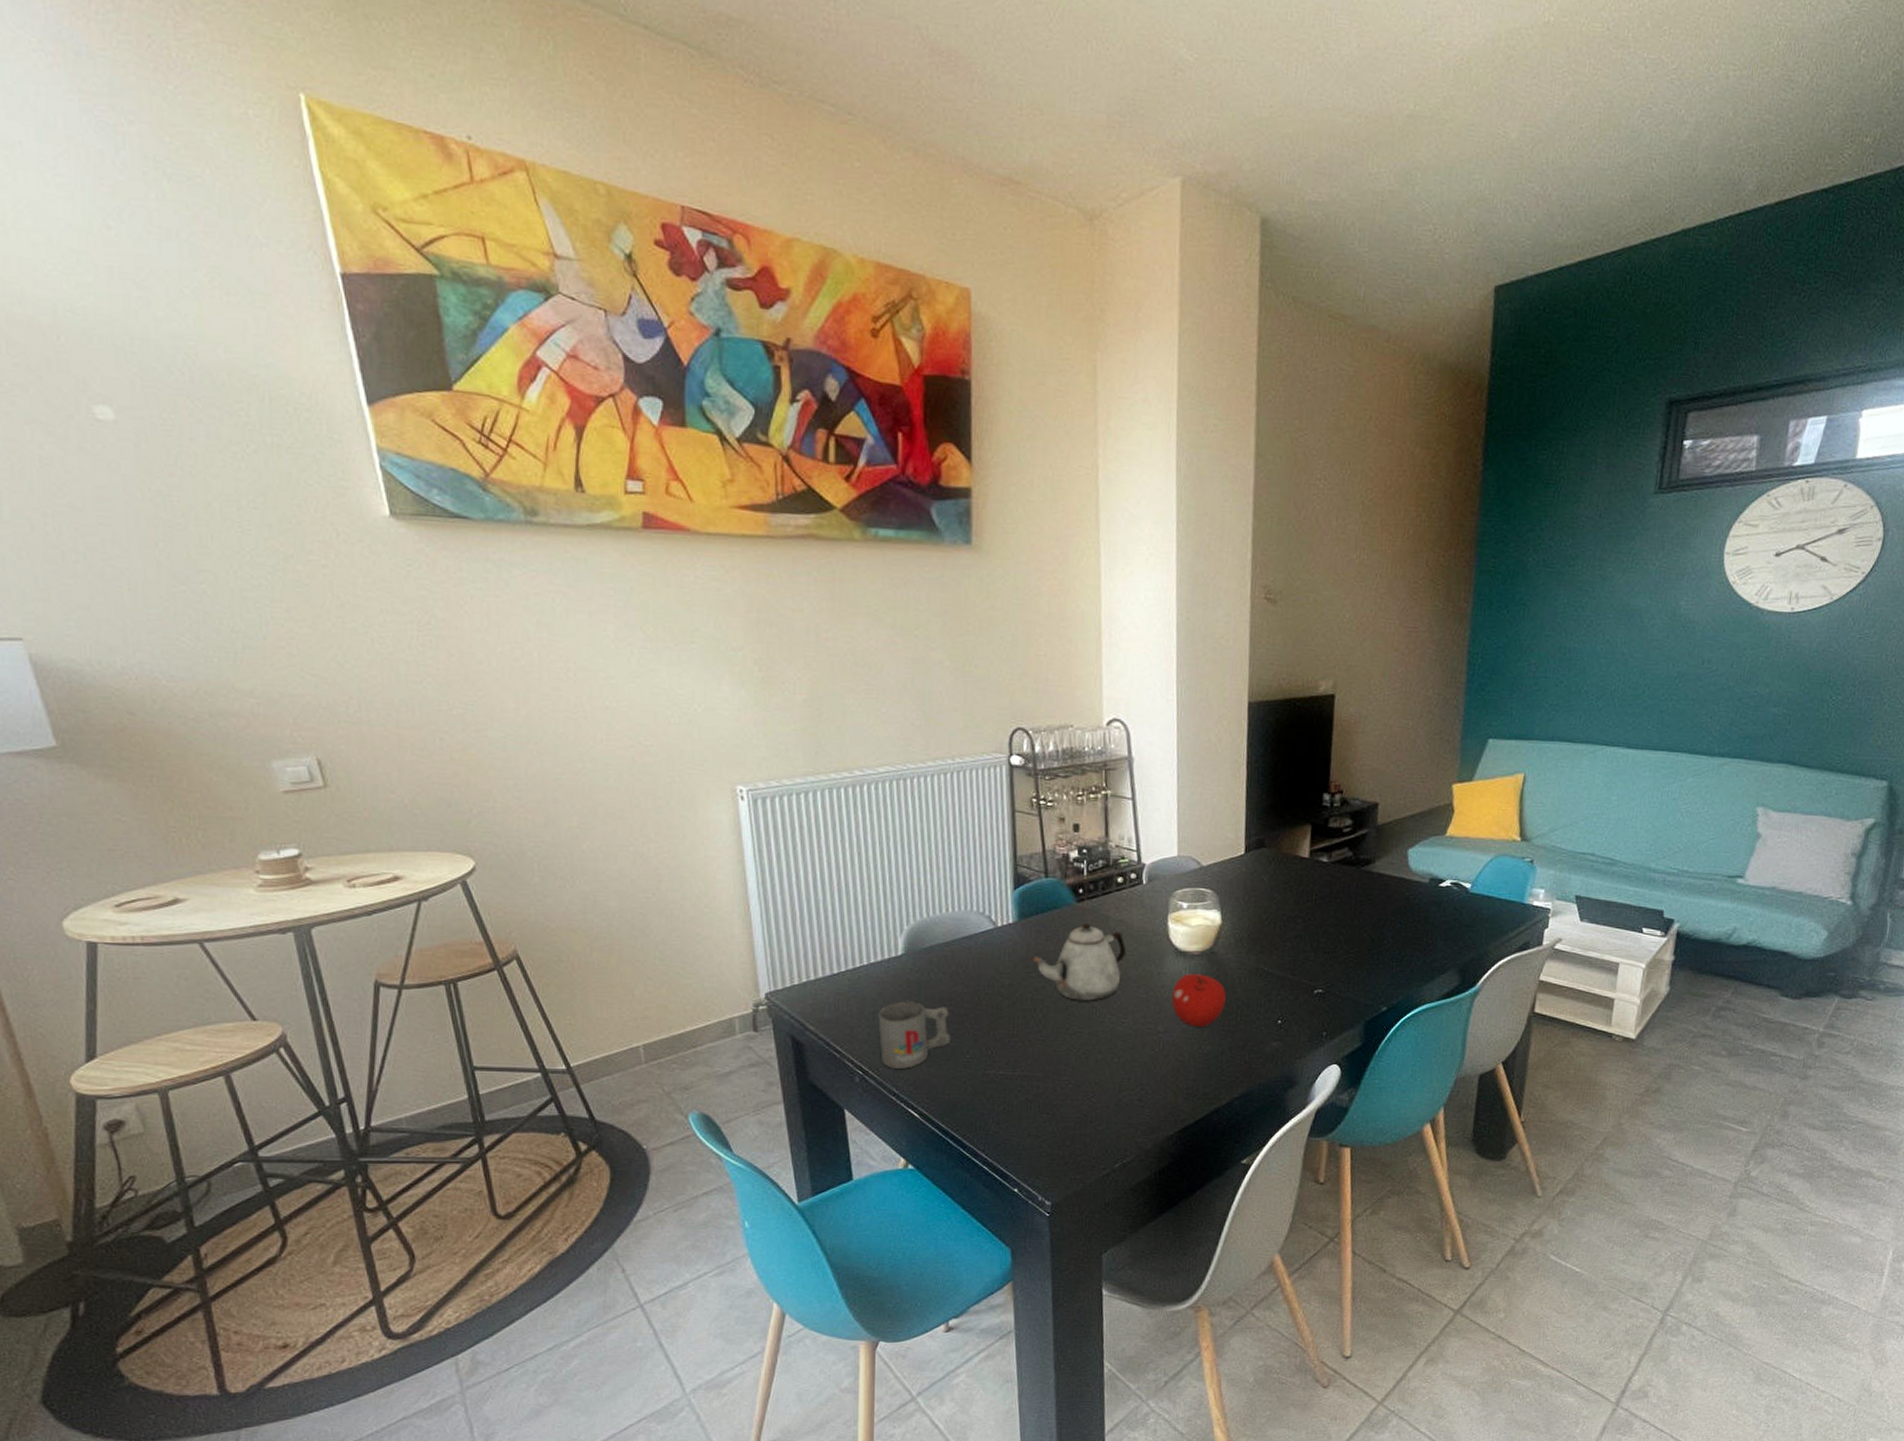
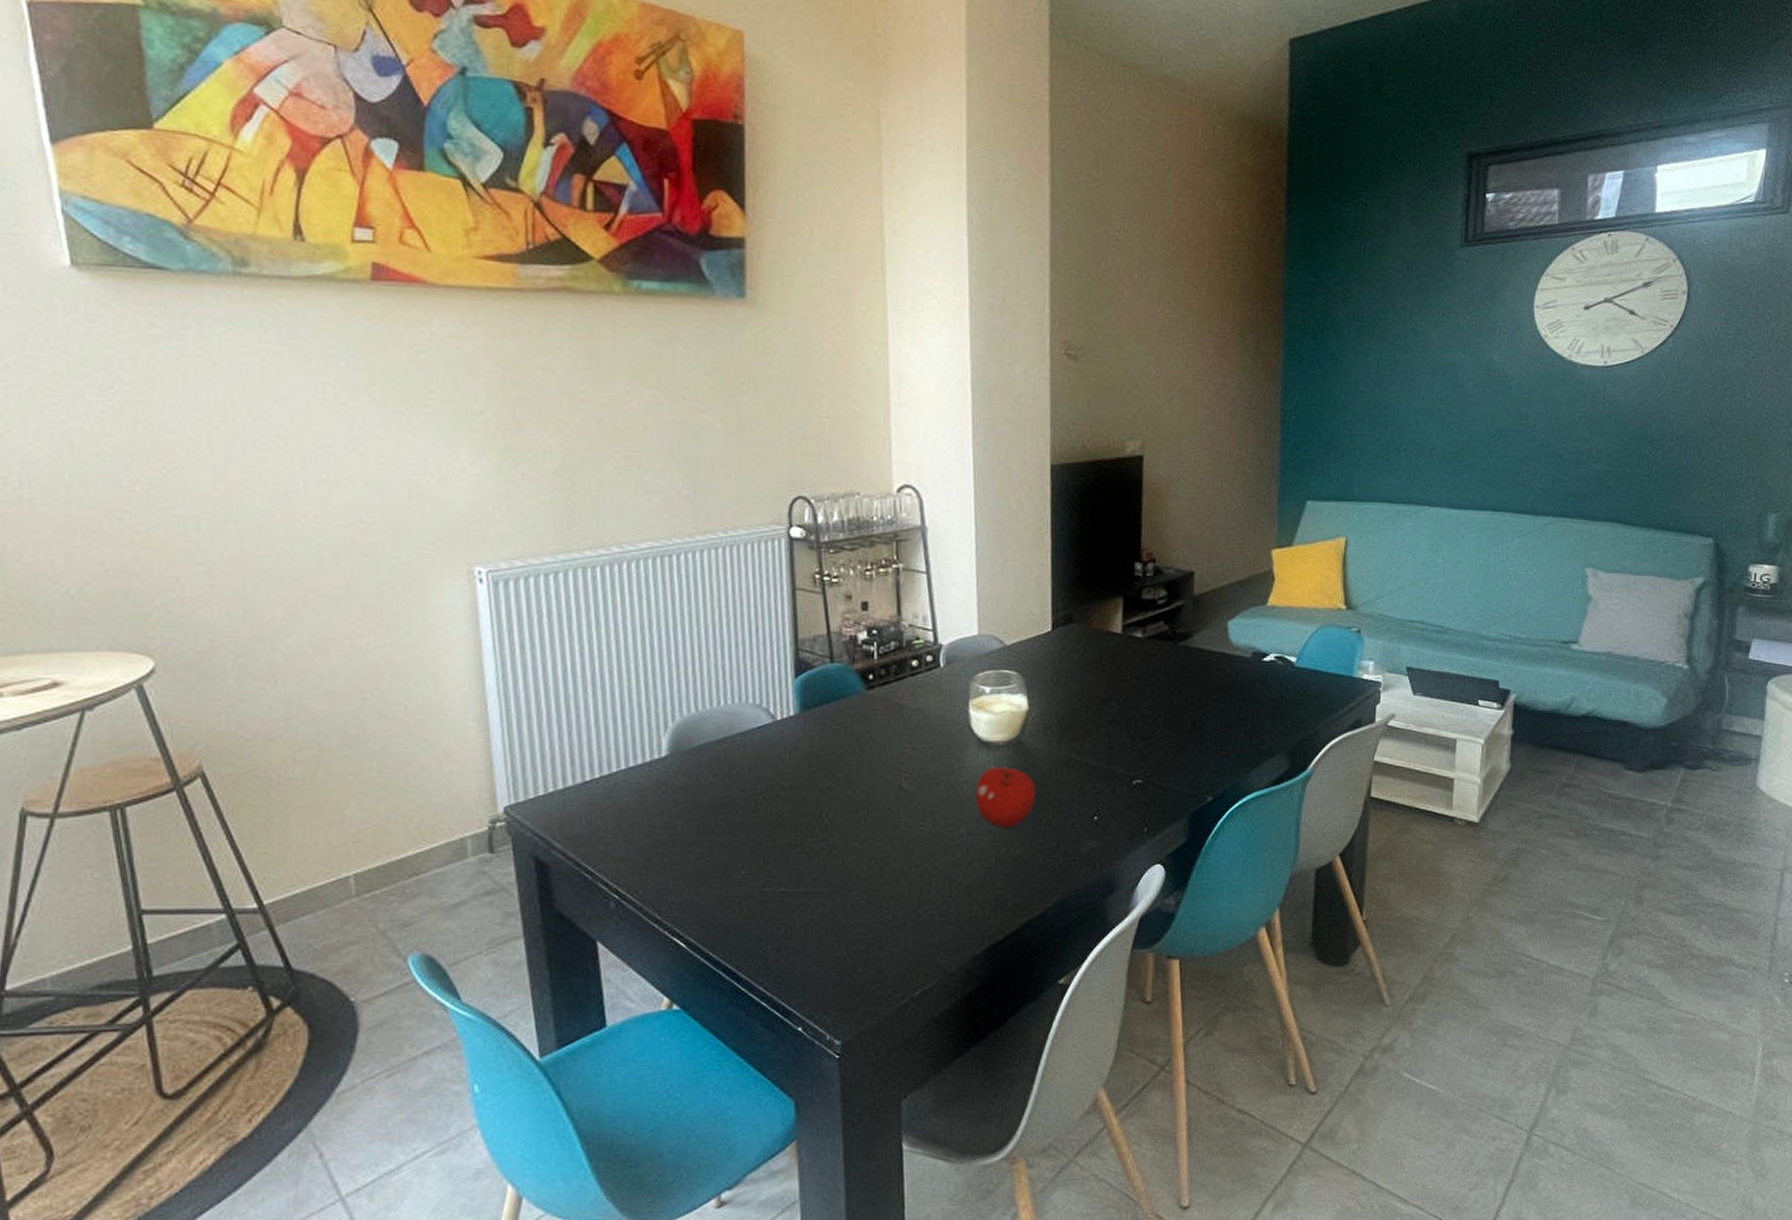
mug: present [878,1001,951,1069] -> none [637,810,724,890]
teapot: present [1033,923,1127,1001] -> none [817,713,924,802]

